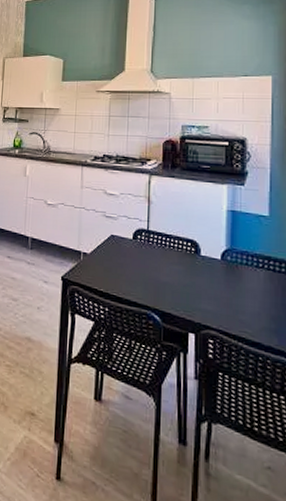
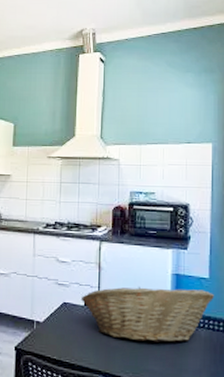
fruit basket: none [129,222,274,282] -> present [80,287,214,342]

